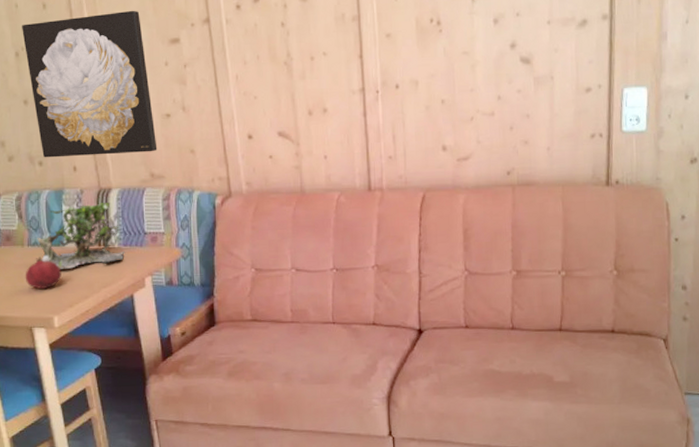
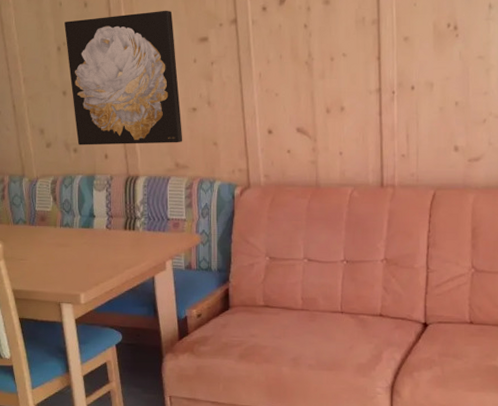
fruit: present [25,257,62,289] -> none [56,237,90,267]
plant: present [36,203,125,270] -> none [67,189,148,251]

